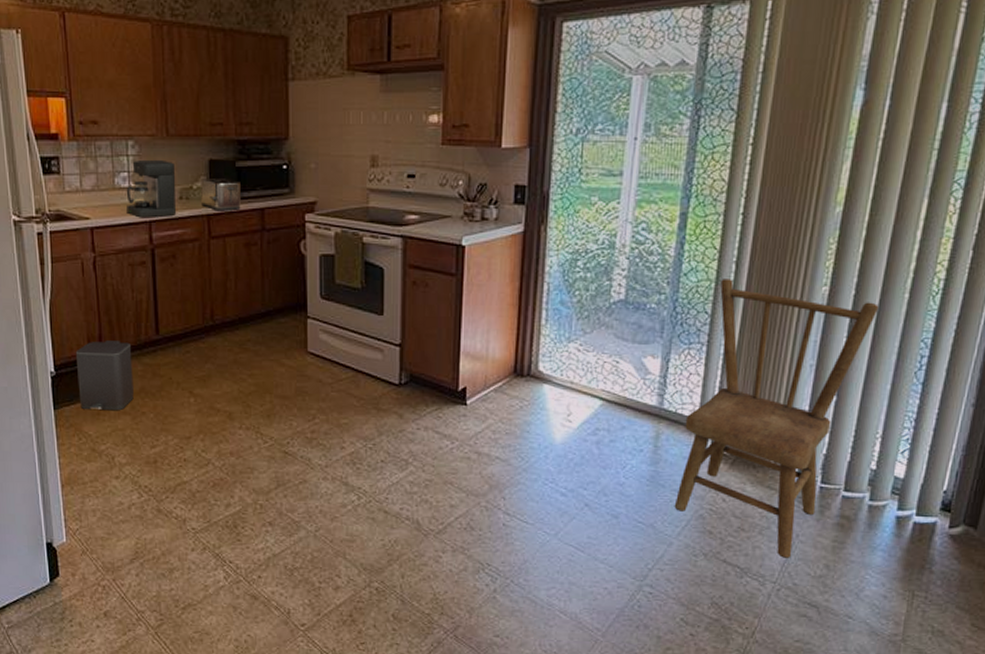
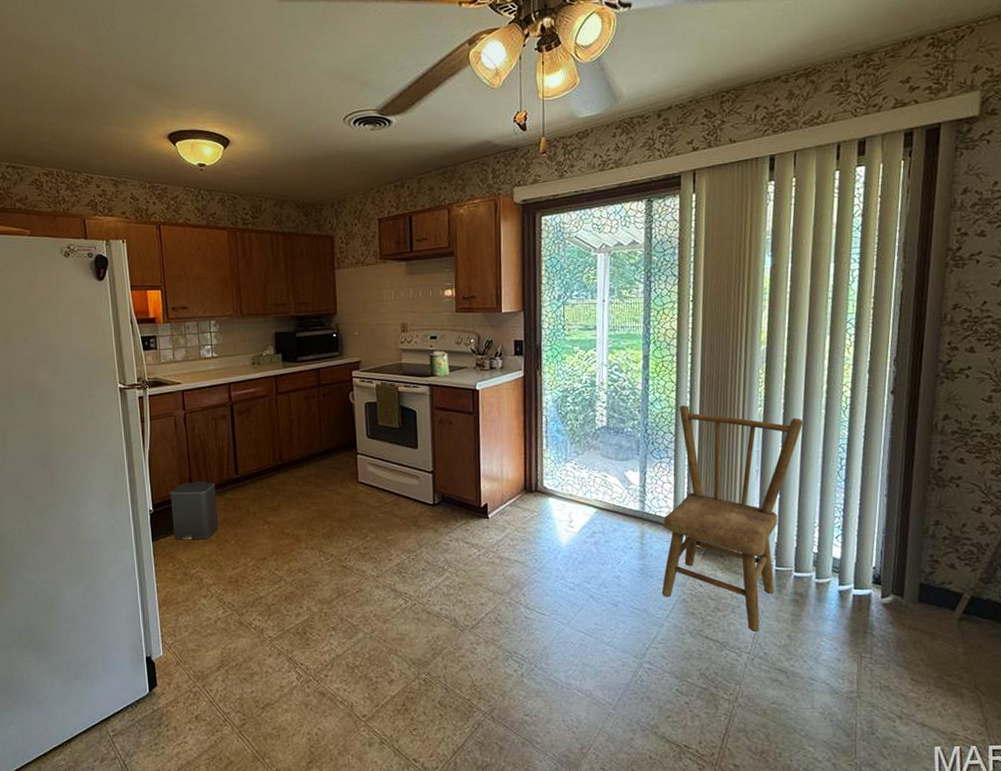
coffee maker: present [126,159,177,218] -> none [209,334,250,381]
toaster: present [201,177,242,211] -> none [269,345,301,373]
canister: none [404,193,430,228] -> present [429,350,450,378]

